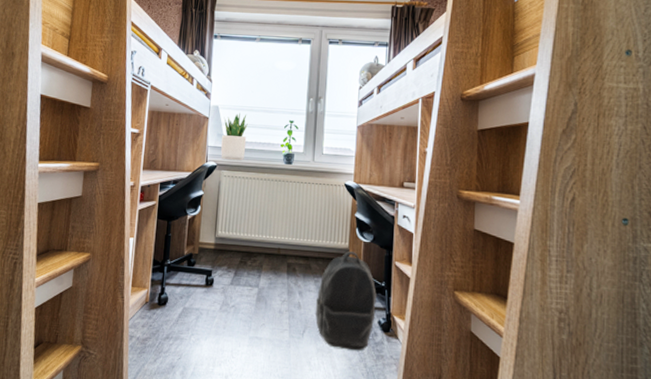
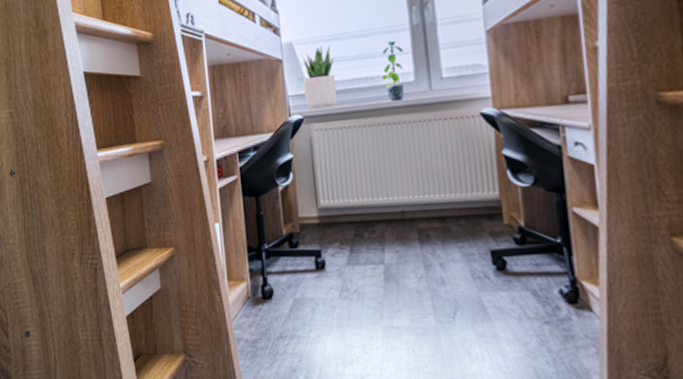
backpack: present [315,251,377,351] -> none [464,202,554,333]

